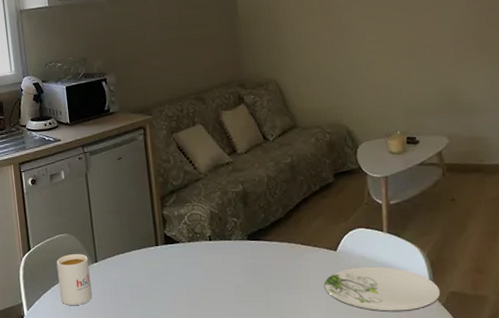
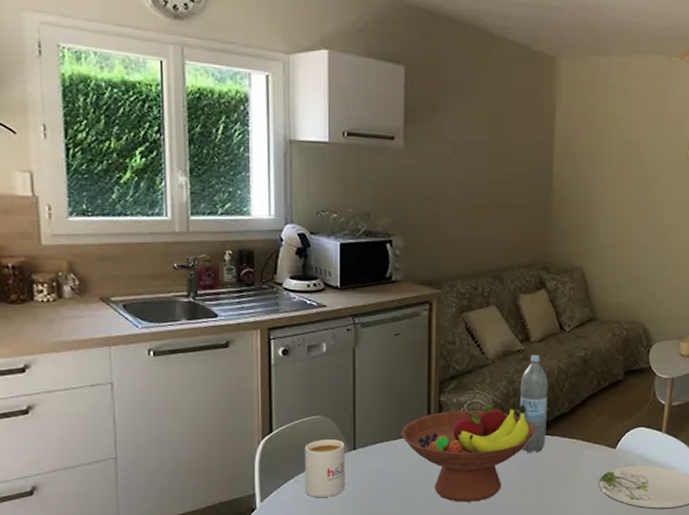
fruit bowl: none [132,210,255,308] -> present [400,400,536,502]
water bottle: none [233,166,265,259] -> present [519,355,548,453]

